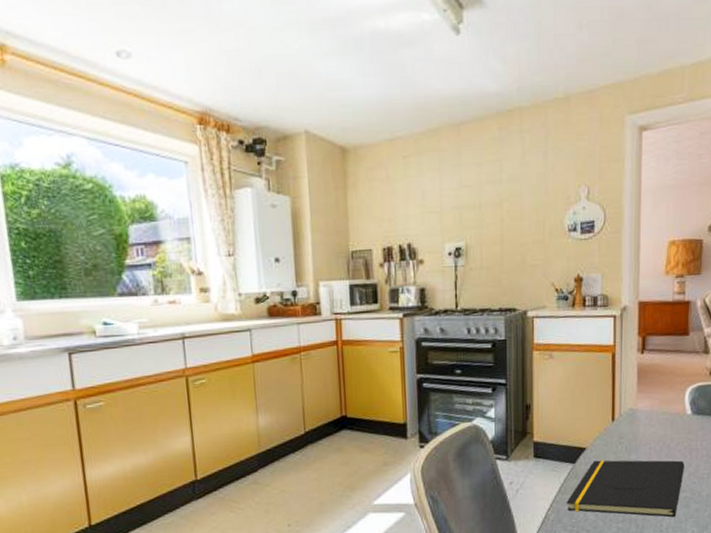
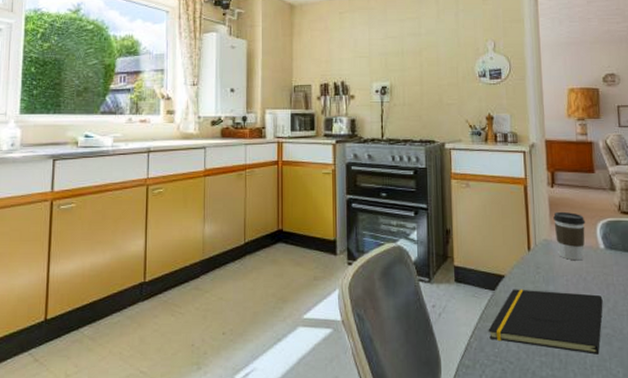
coffee cup: none [641,378,675,429] -> present [553,211,586,261]

